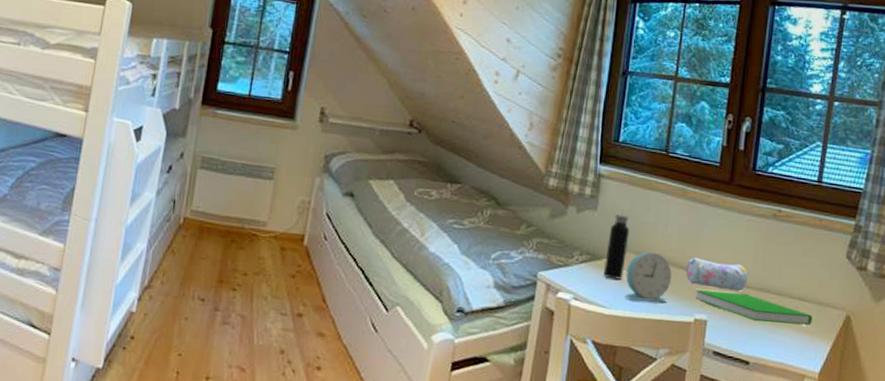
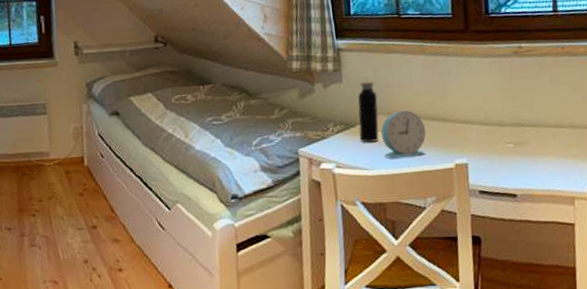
pencil case: present [686,257,748,292] -> none [438,104,501,133]
book: present [695,290,813,326] -> none [451,132,573,156]

